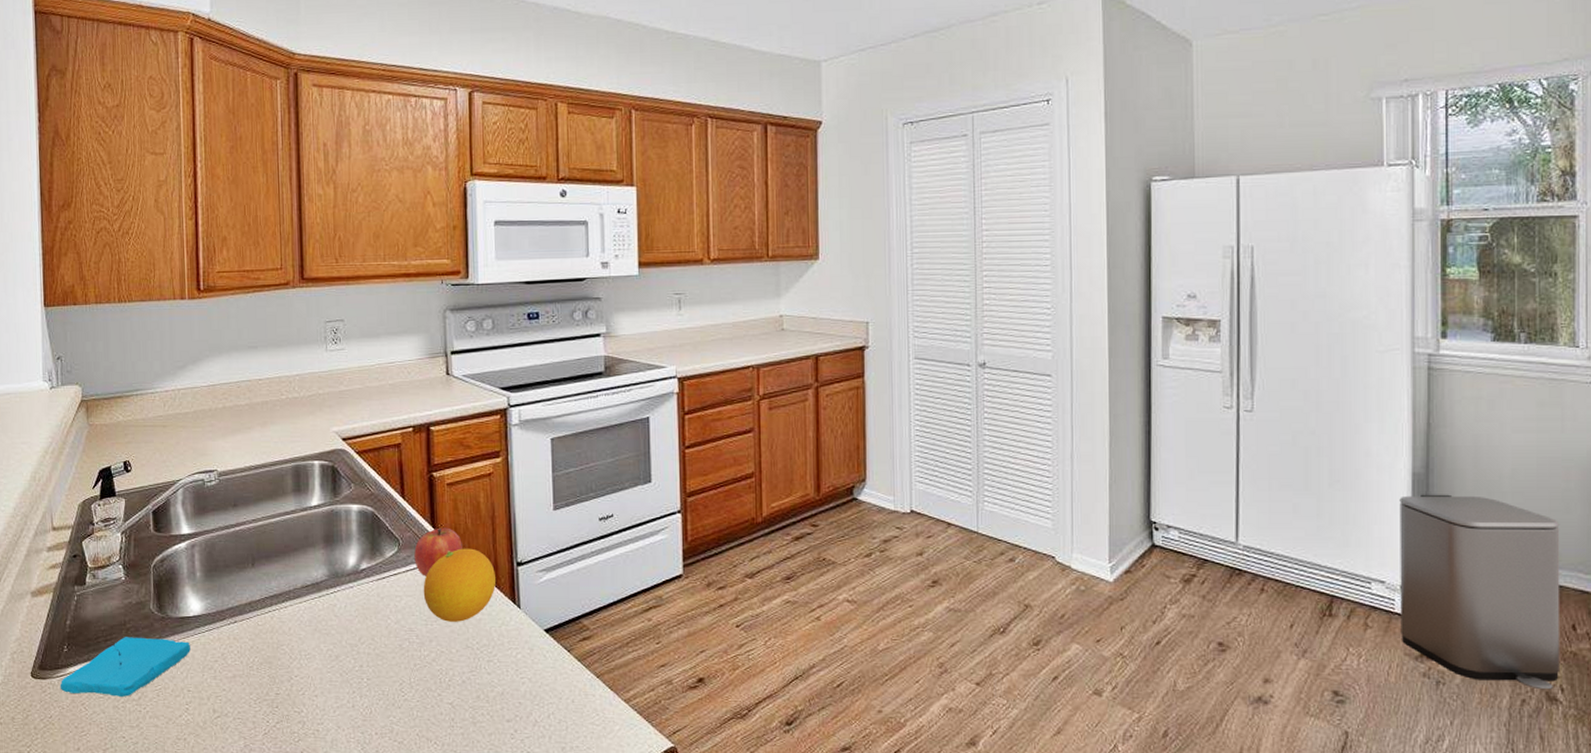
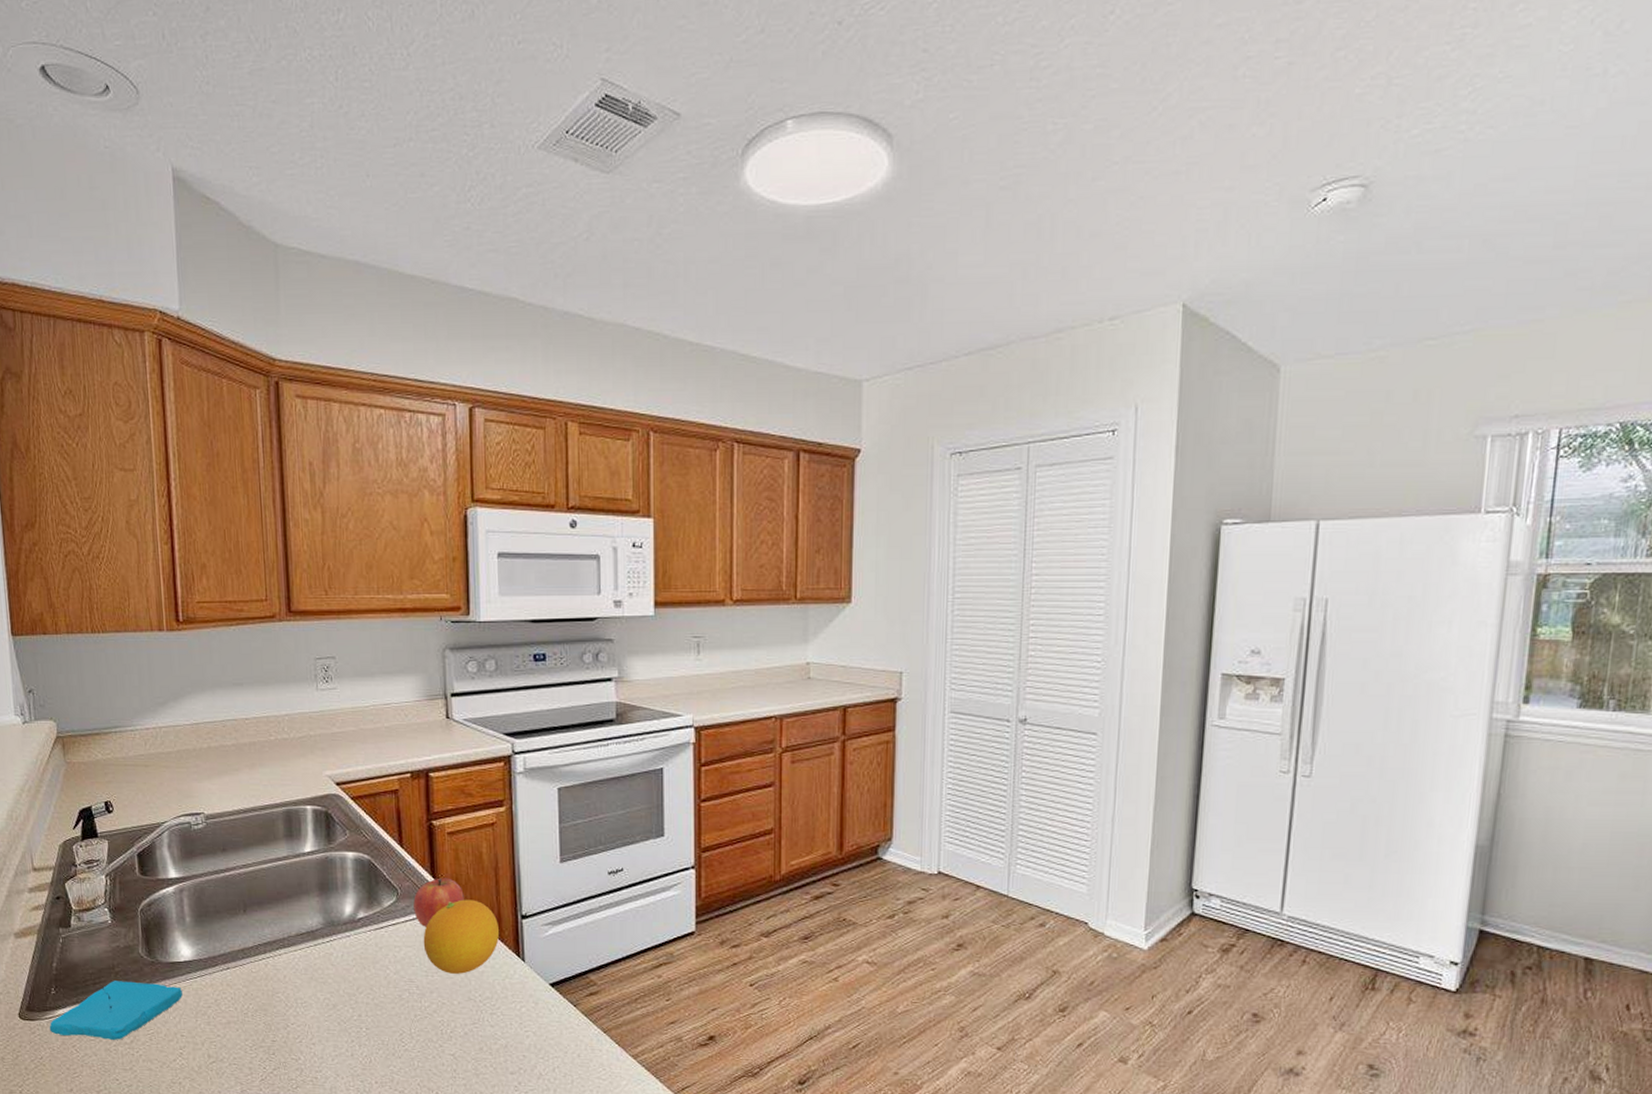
pedal bin: present [1399,494,1560,690] -> none [1445,867,1627,1069]

